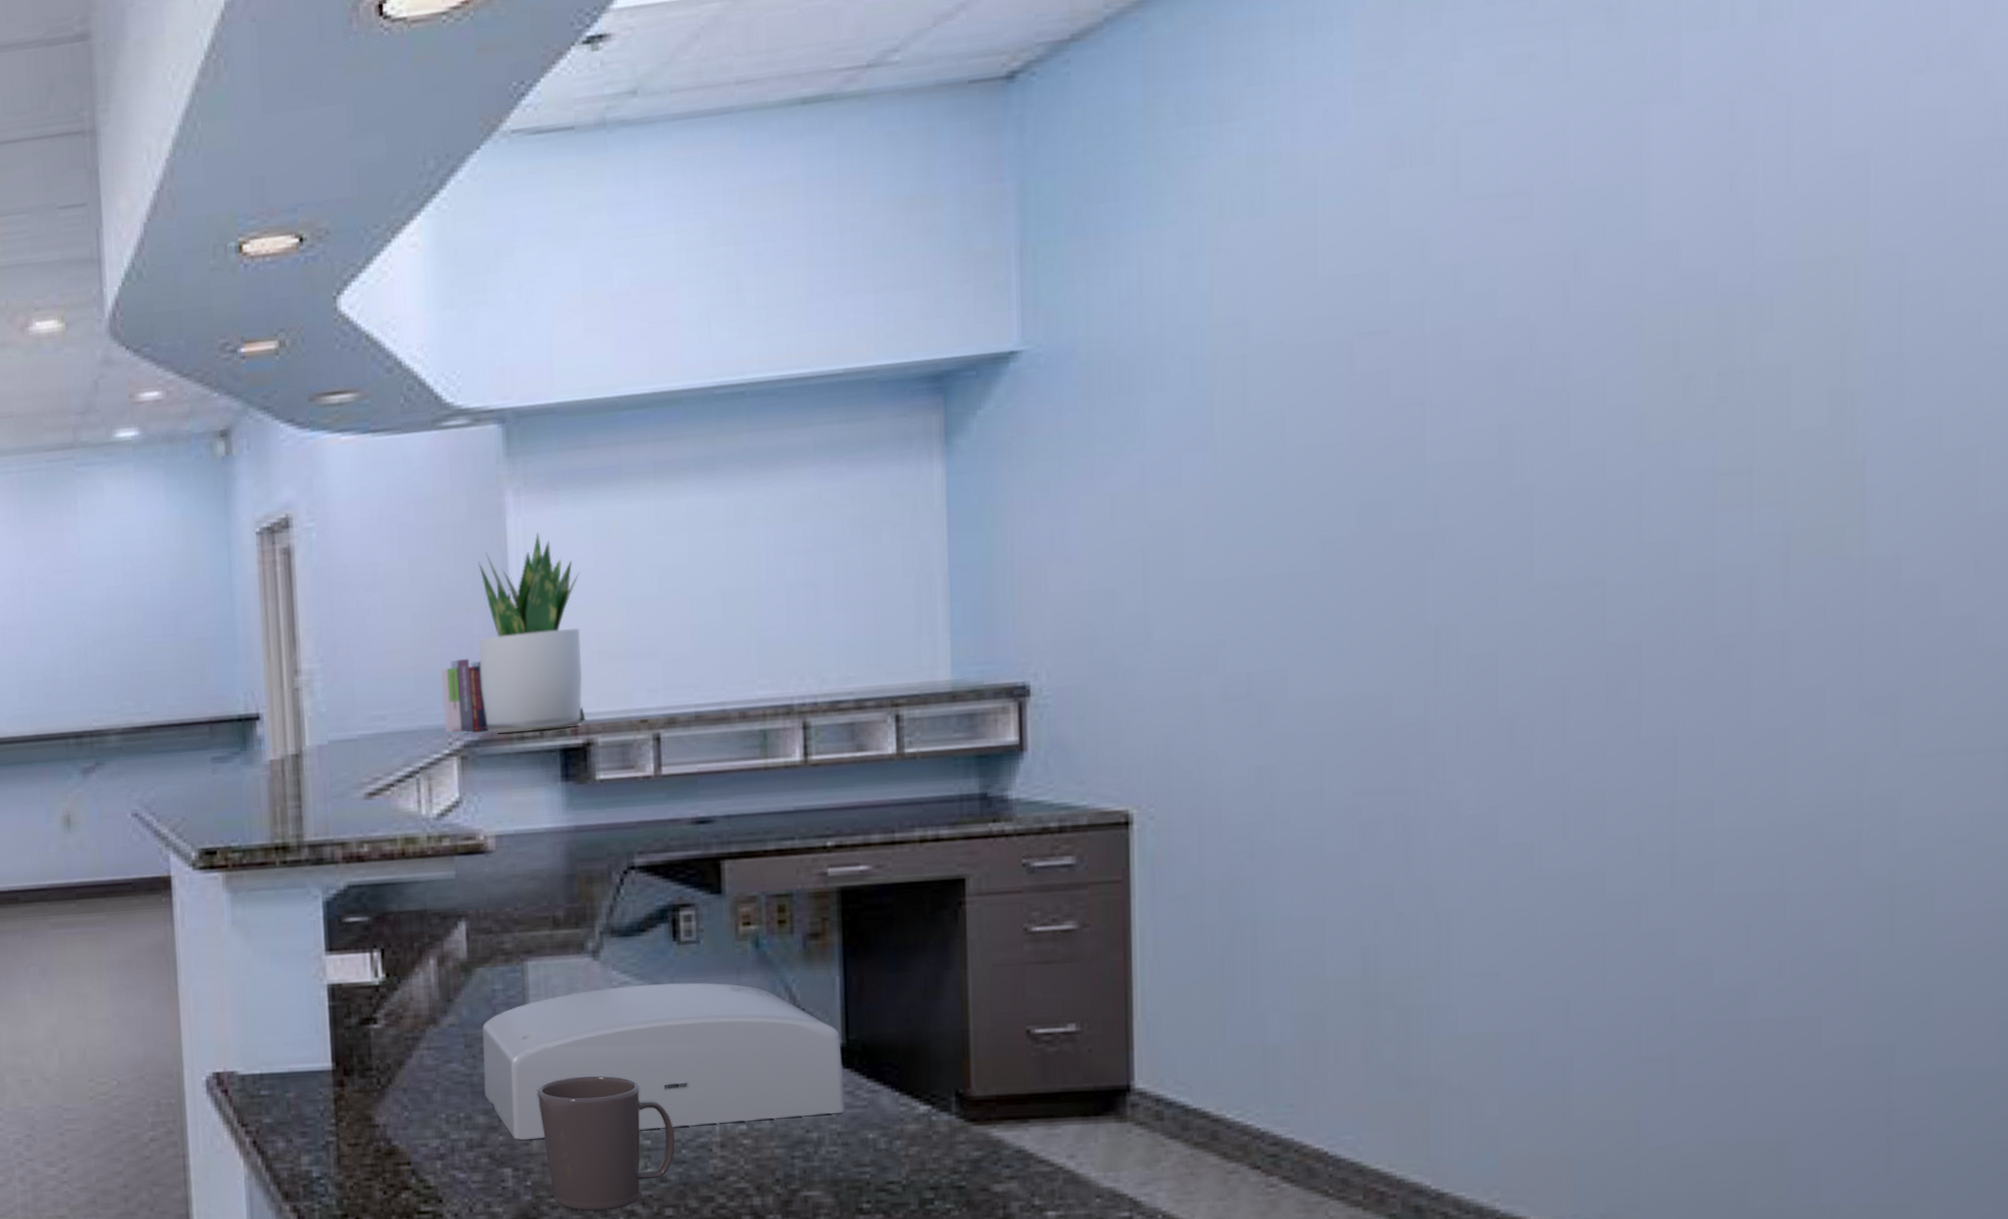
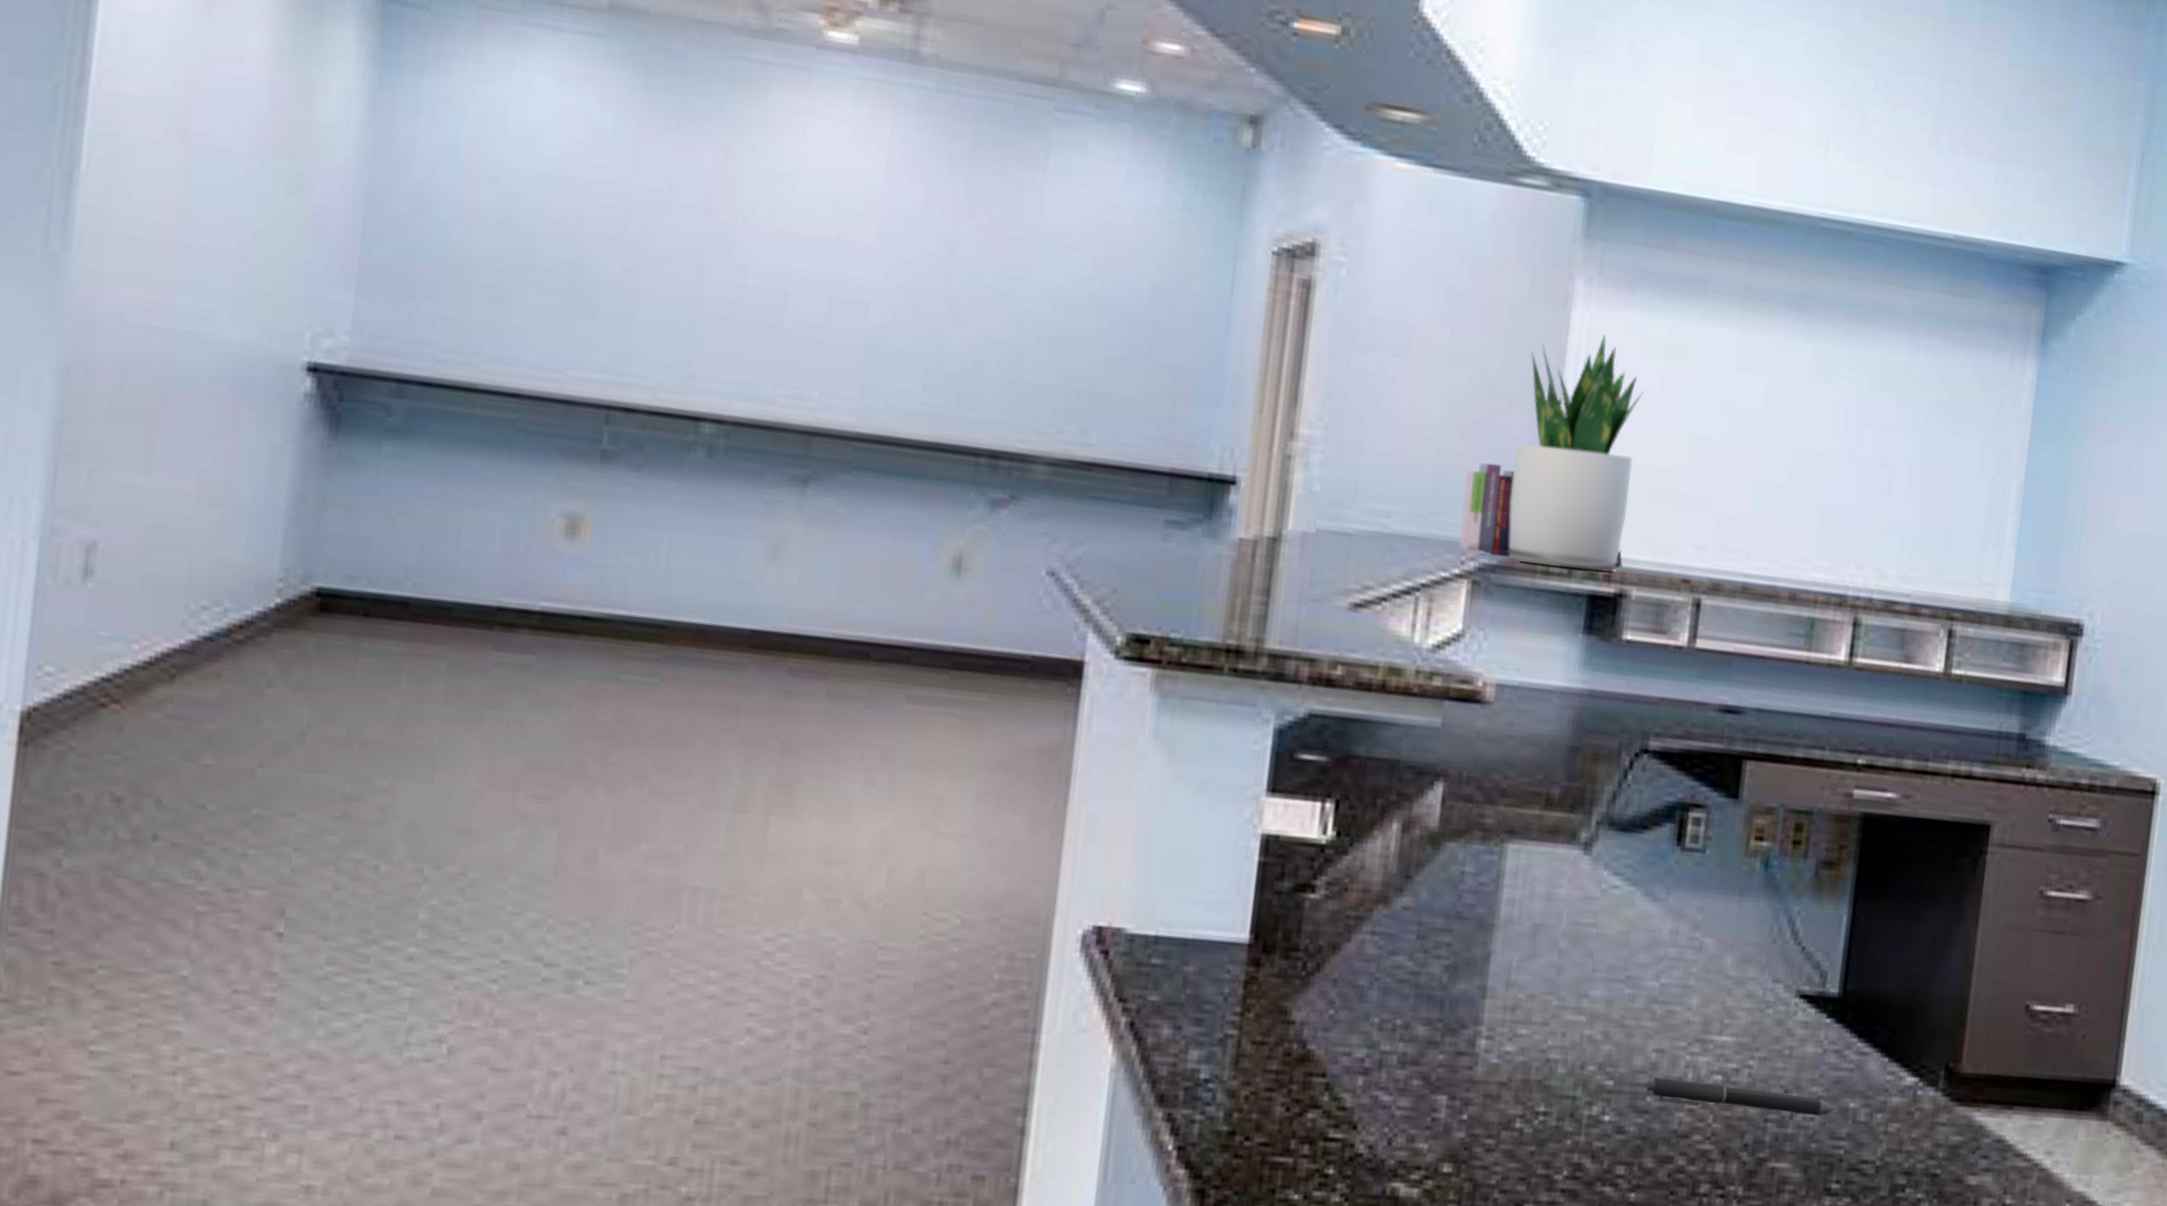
tissue dispenser: present [482,982,846,1140] -> none [1431,890,1837,1074]
mug: present [537,1075,675,1211] -> none [1490,992,1643,1161]
pen: none [680,1132,859,1153] -> present [1645,1077,1839,1116]

